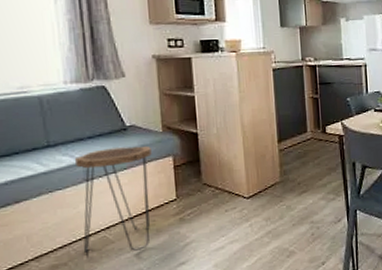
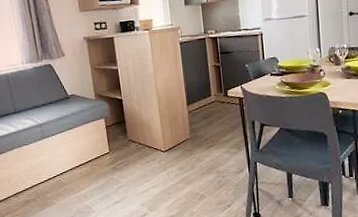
side table: present [75,146,152,253] -> none [34,110,92,192]

